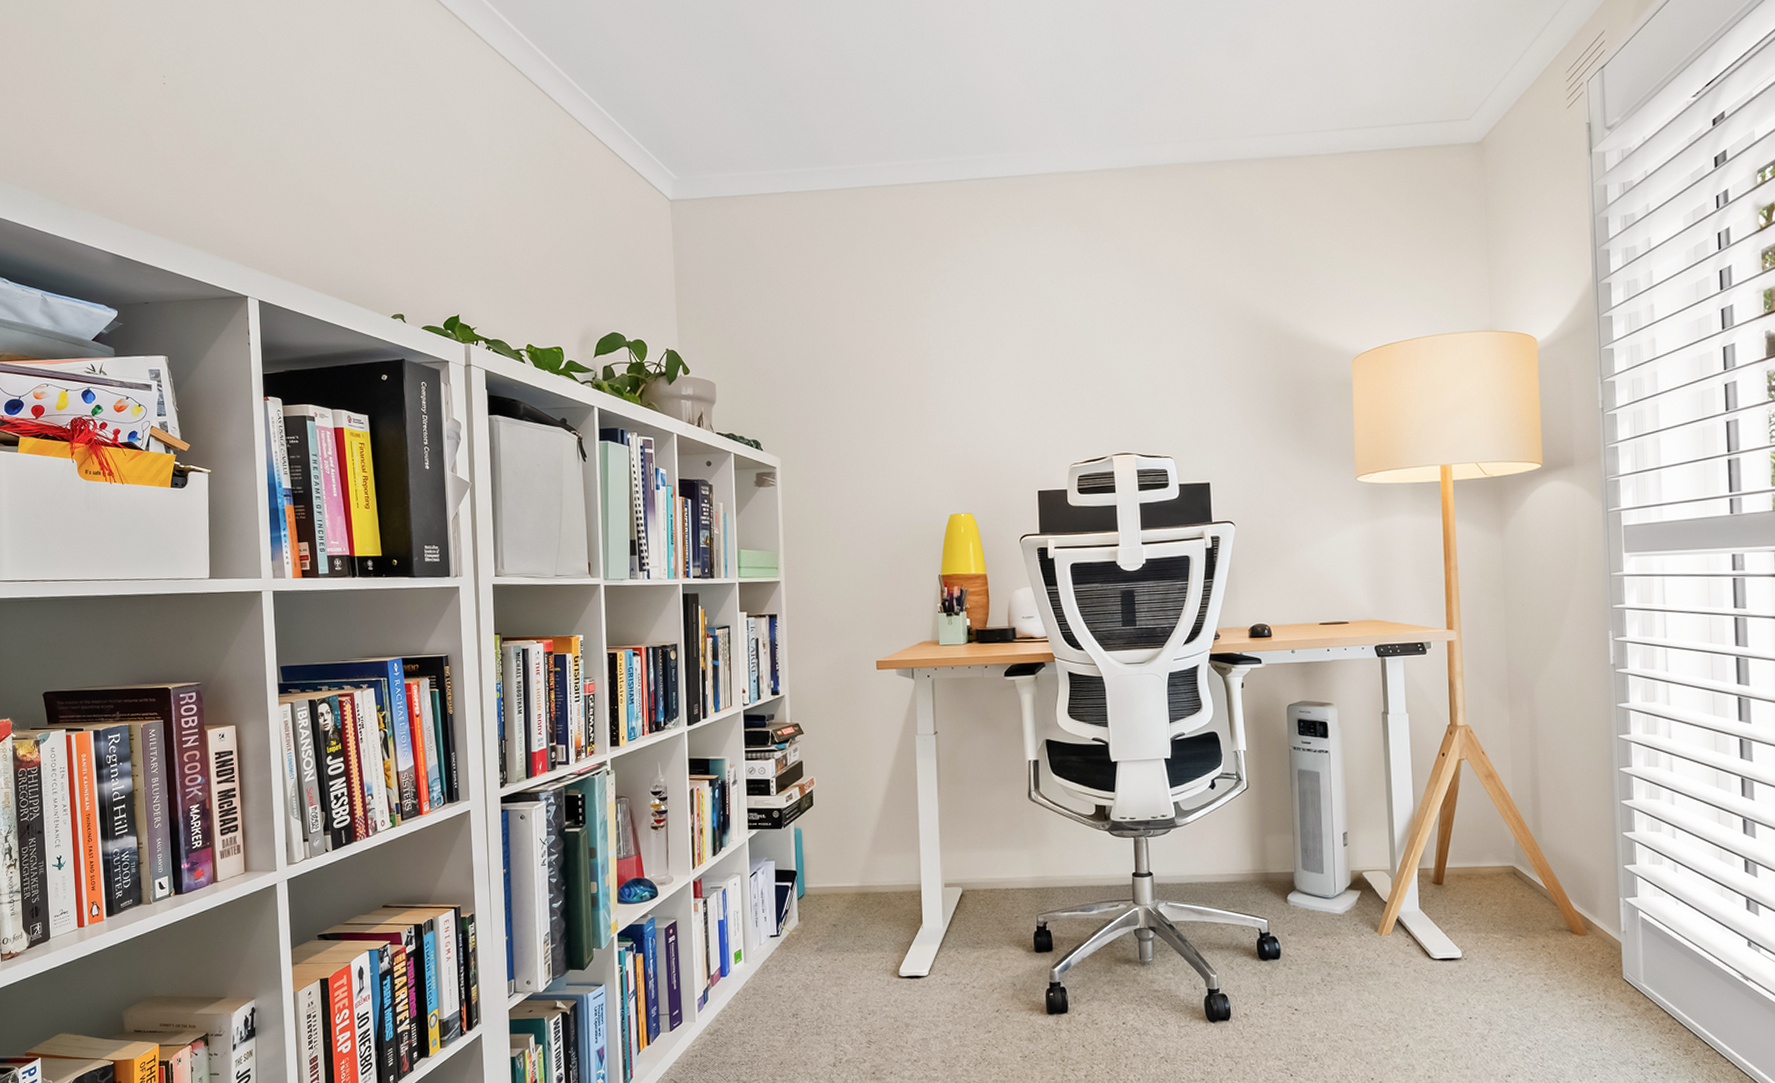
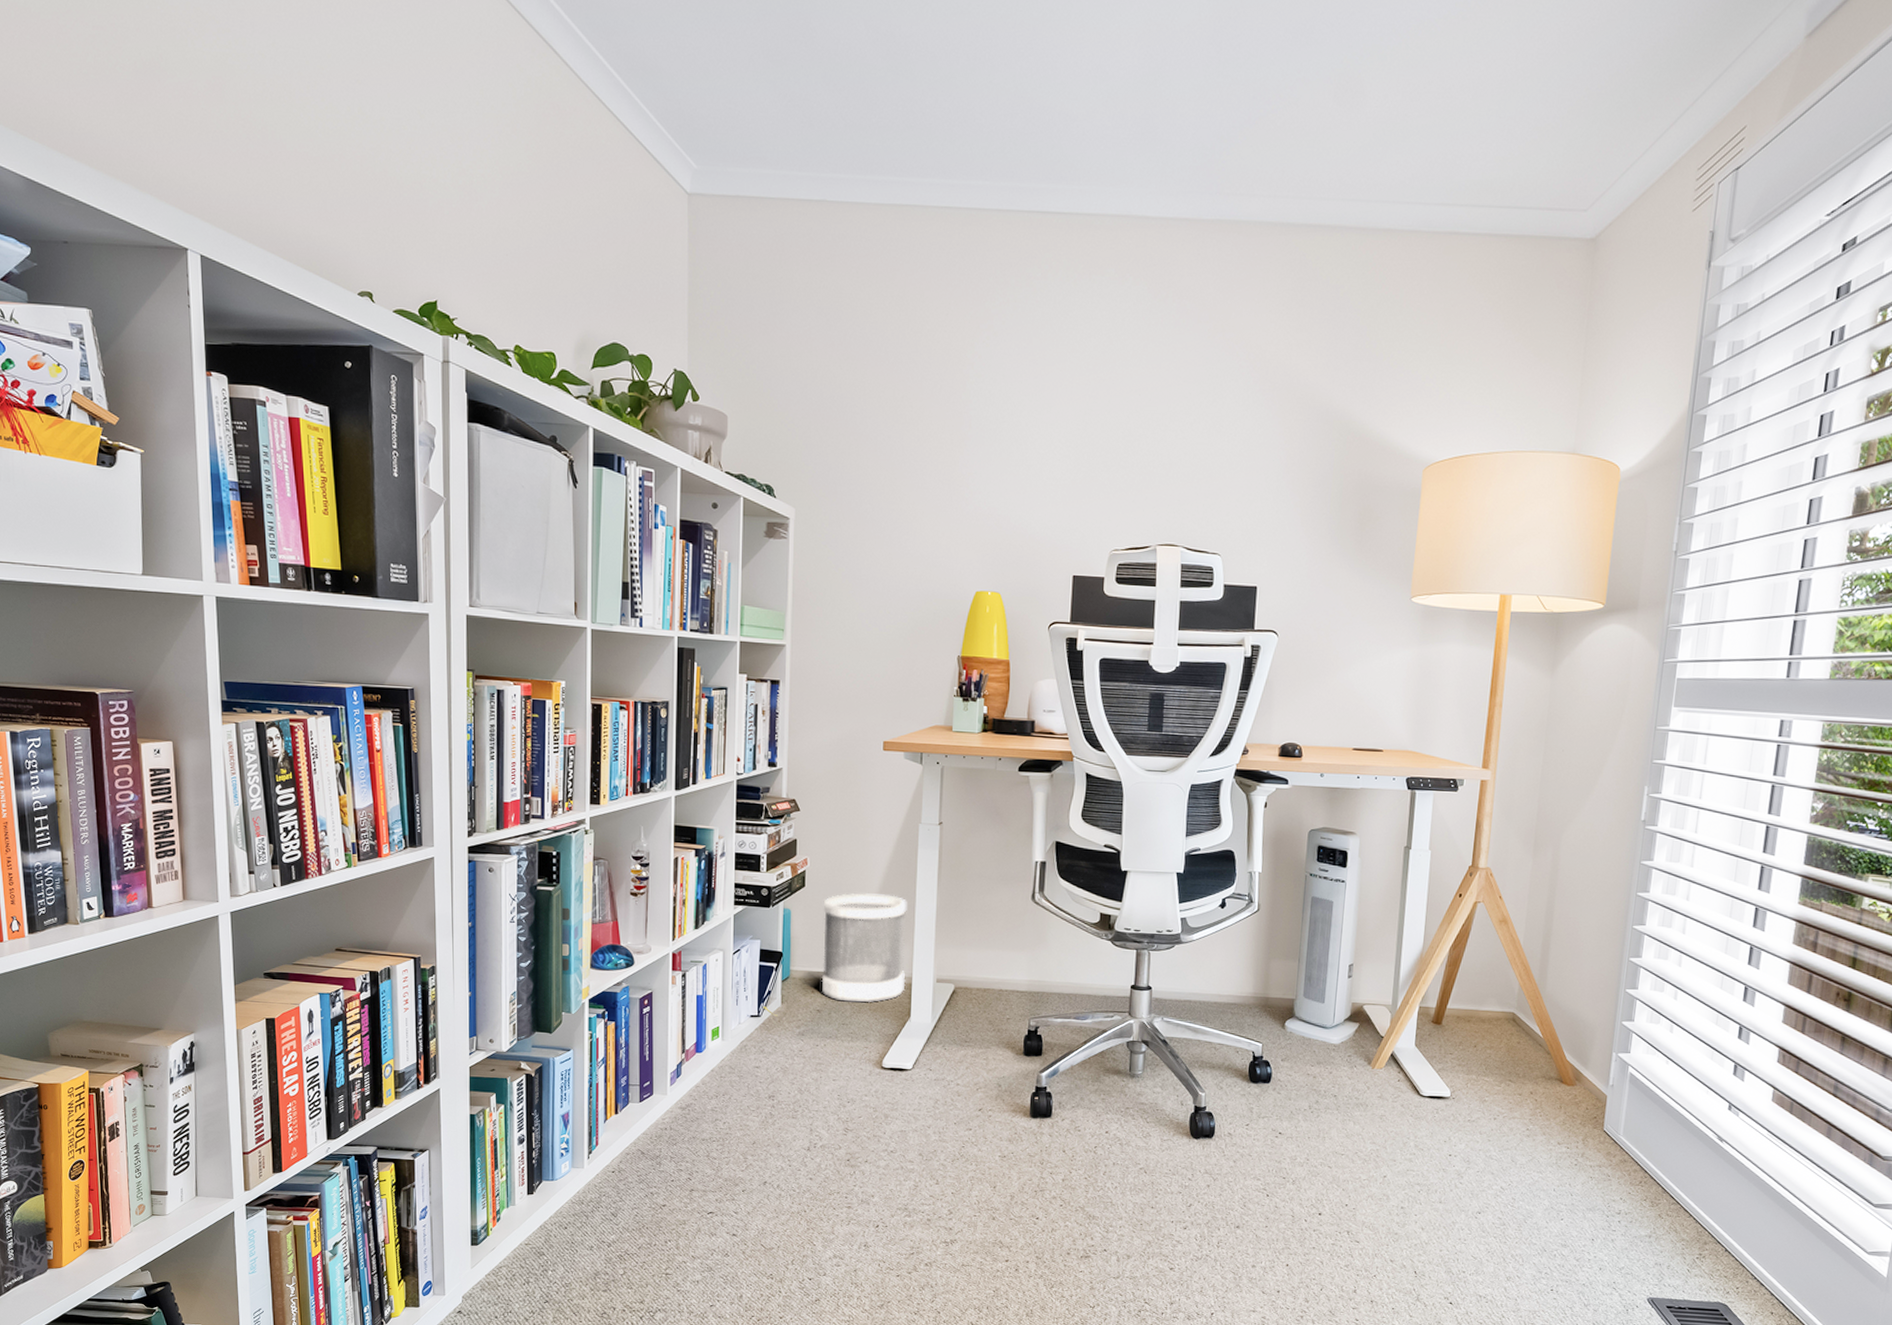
wastebasket: none [832,806,916,914] -> present [821,893,907,1003]

